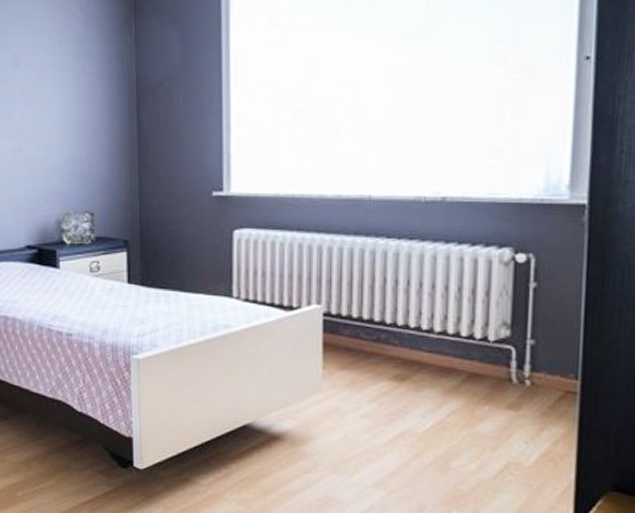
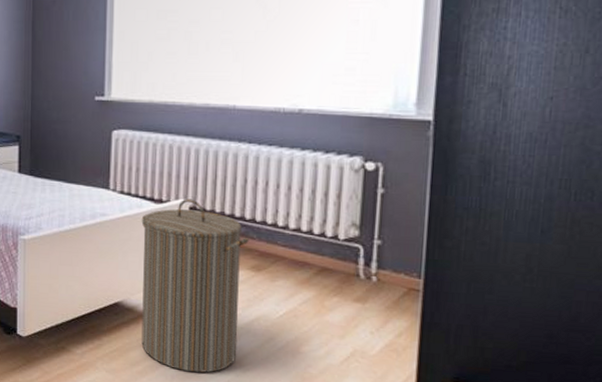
laundry hamper: none [270,304,390,498] -> present [141,198,249,373]

